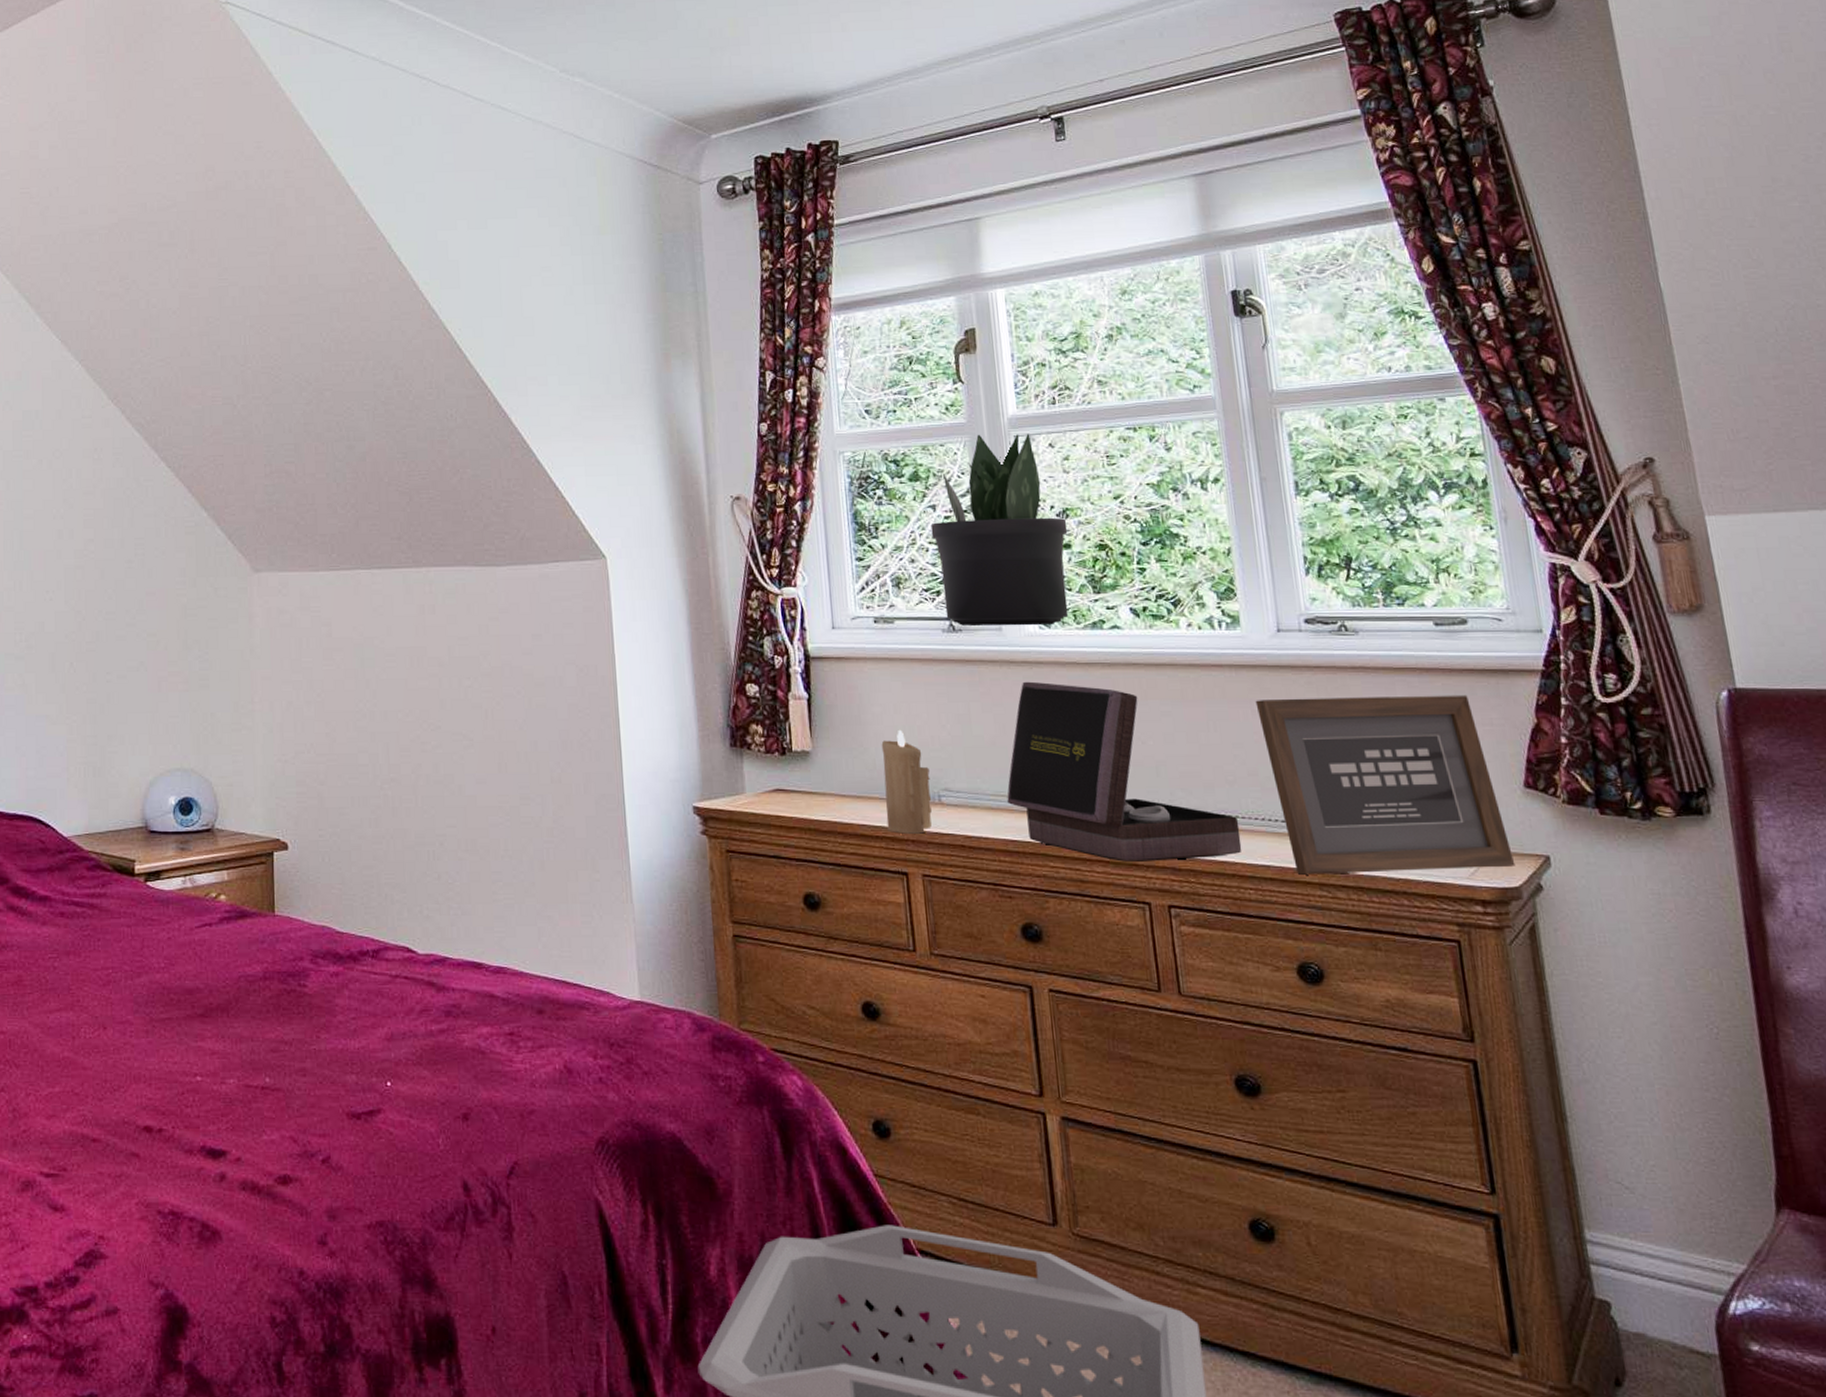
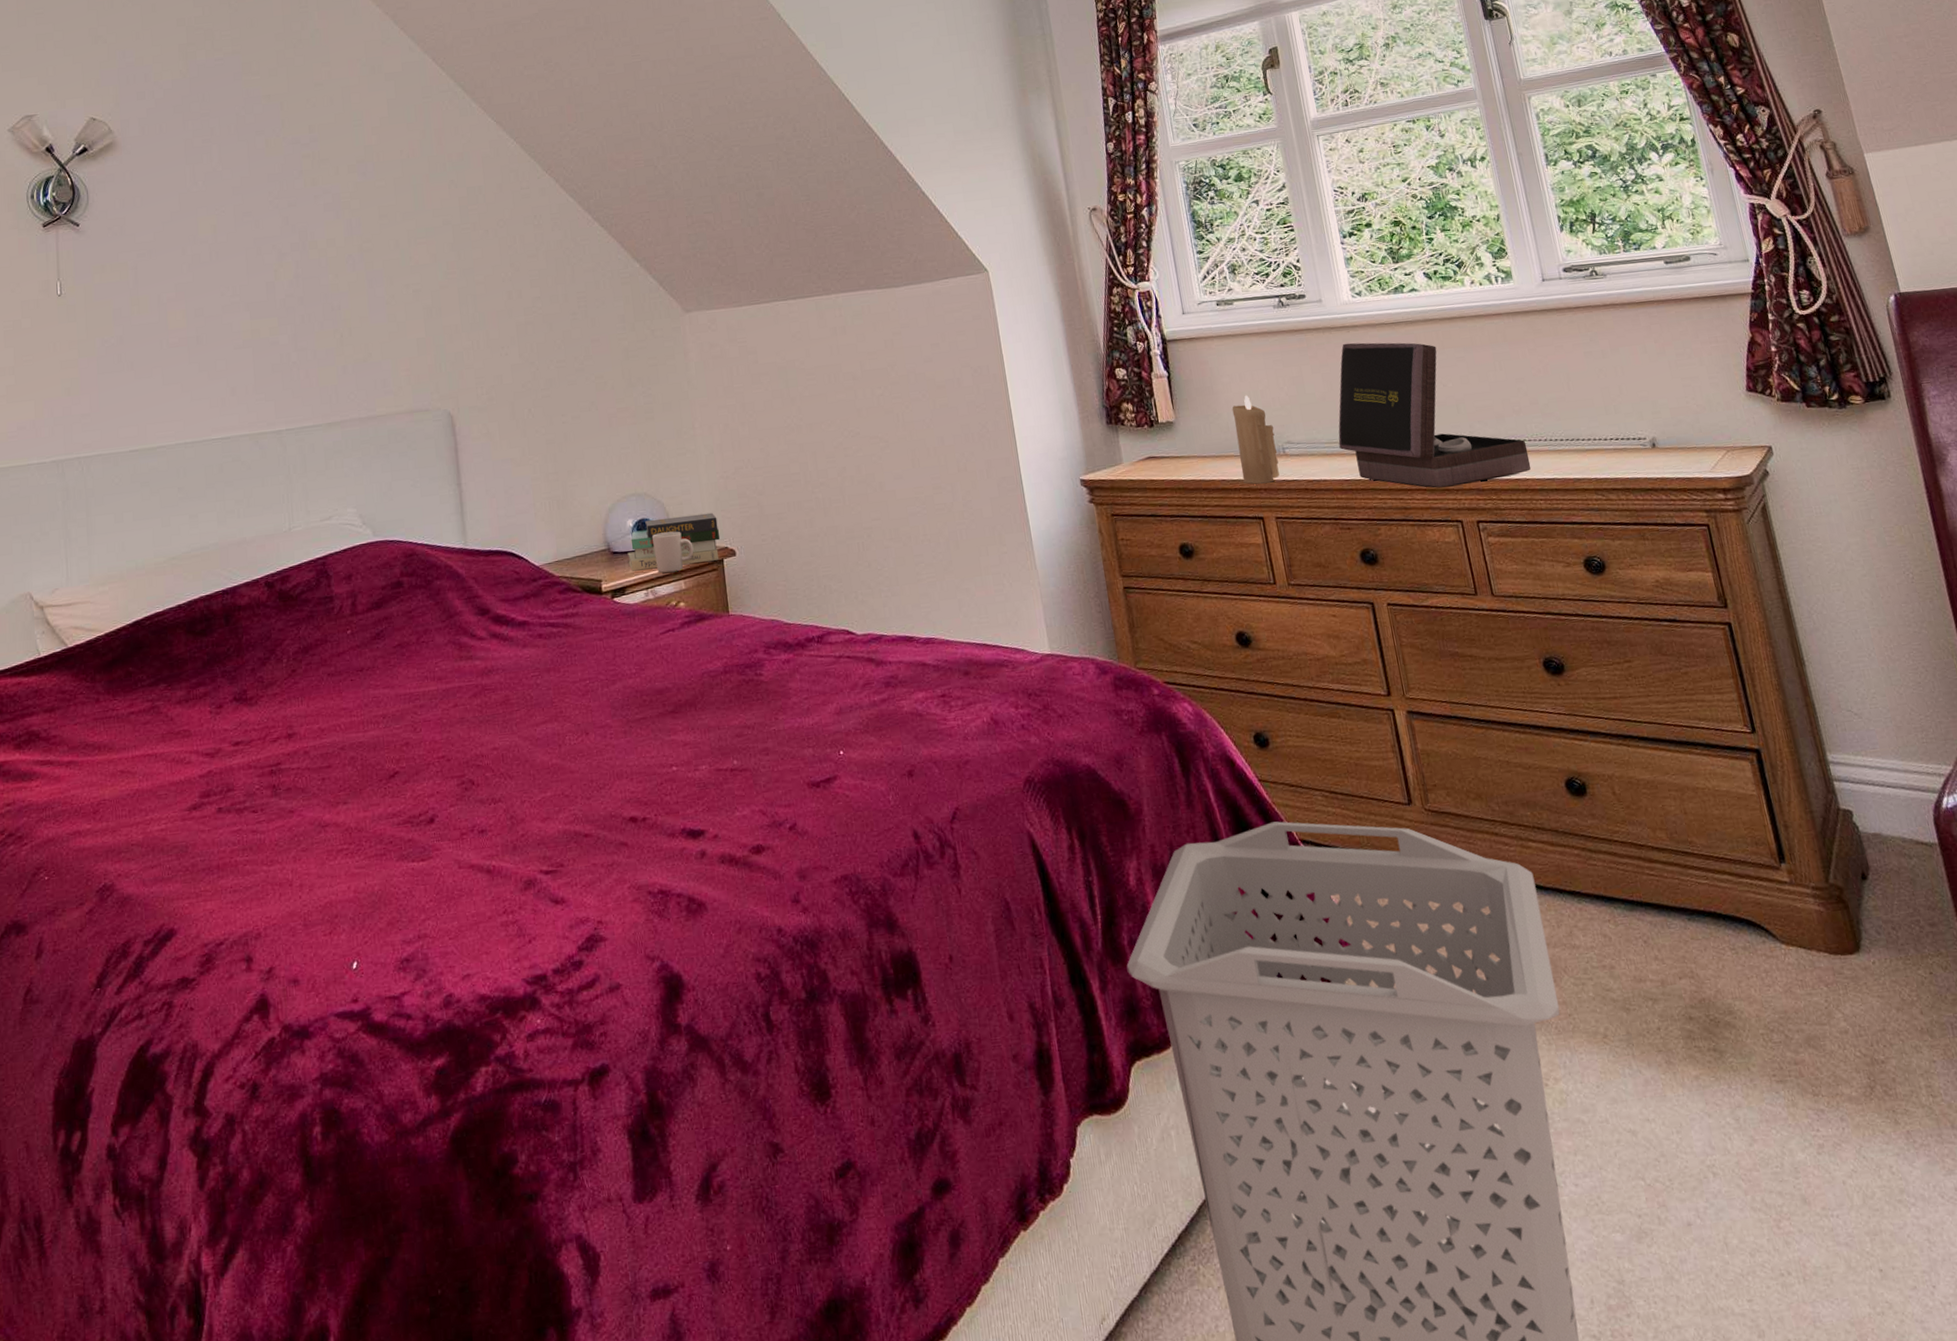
books: none [166,798,272,854] -> present [627,512,720,571]
mug: none [195,815,241,861] -> present [651,531,694,573]
planter: present [930,434,1069,626] -> none [1255,133,1375,301]
picture frame: present [1255,694,1516,875] -> none [1530,319,1746,484]

